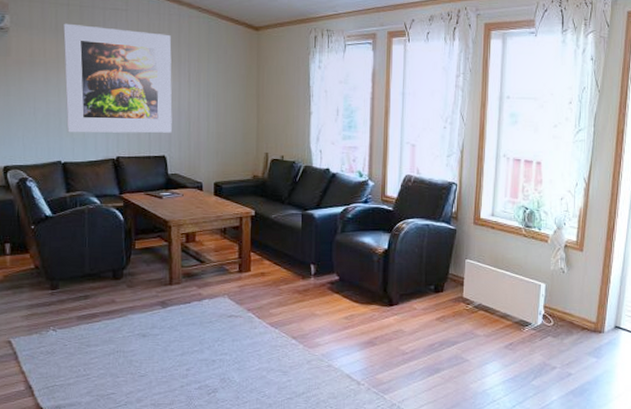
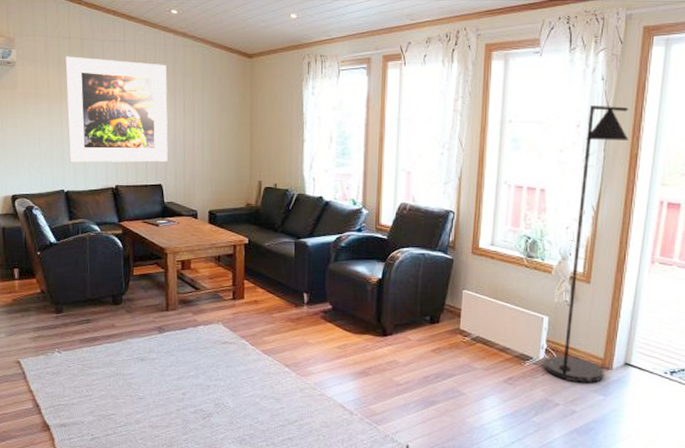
floor lamp: none [542,84,616,345] -> present [544,106,629,382]

